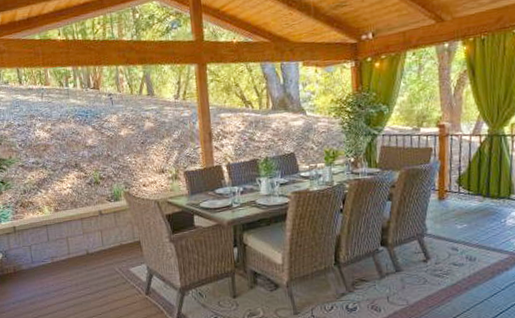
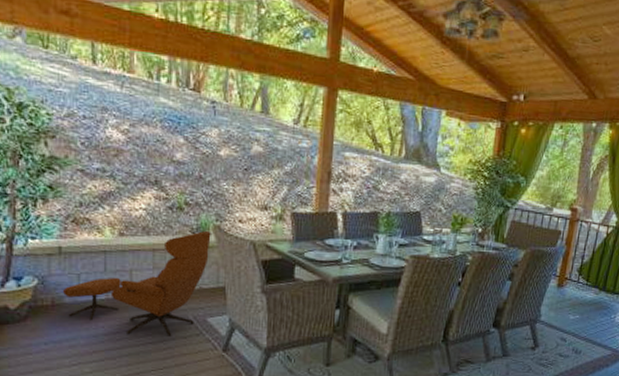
lounge chair: none [21,197,124,289] -> present [63,230,211,336]

